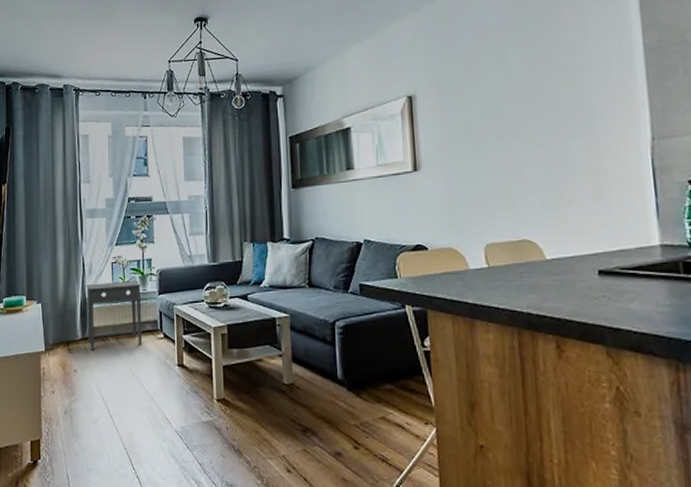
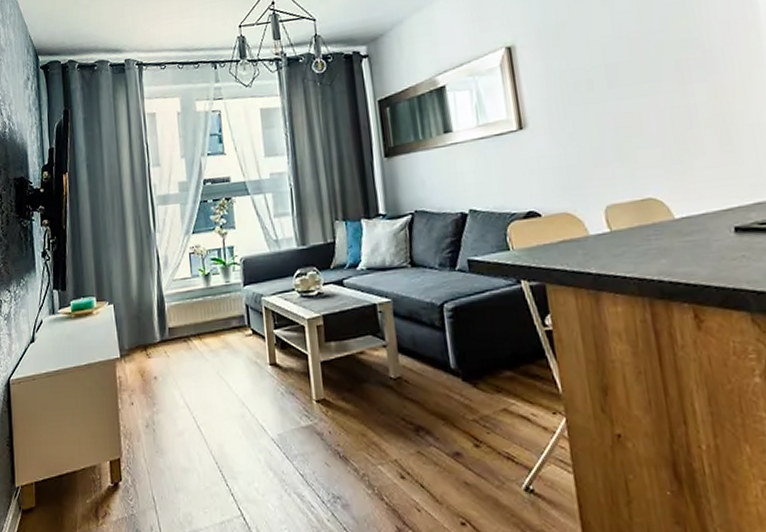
side table: present [86,281,143,351] -> none [162,272,229,354]

